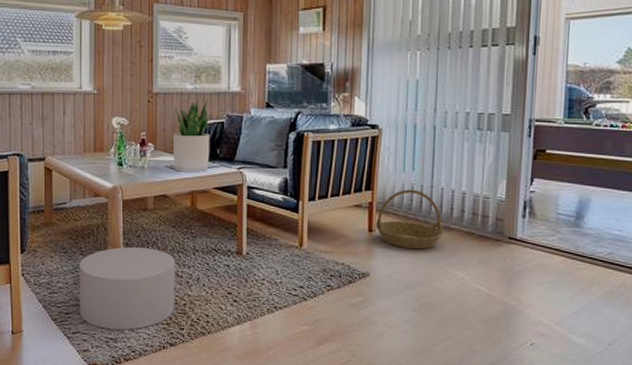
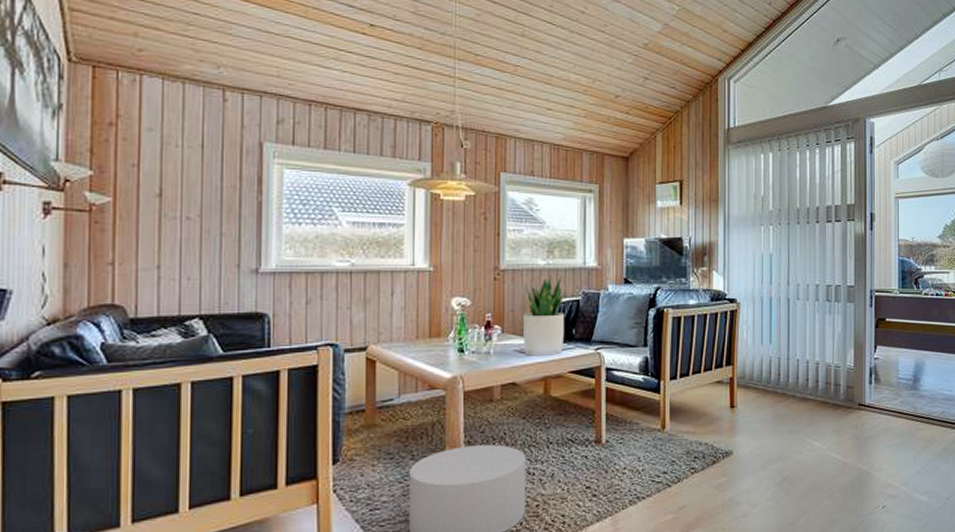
basket: present [375,189,443,250] -> none [737,362,800,423]

